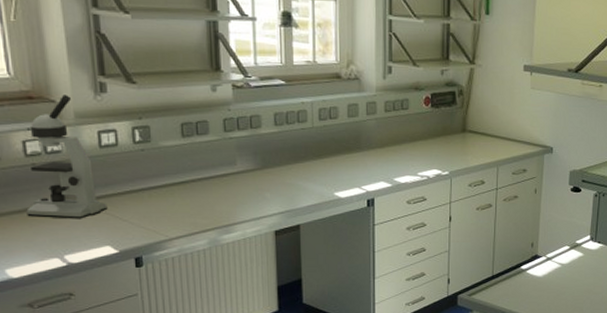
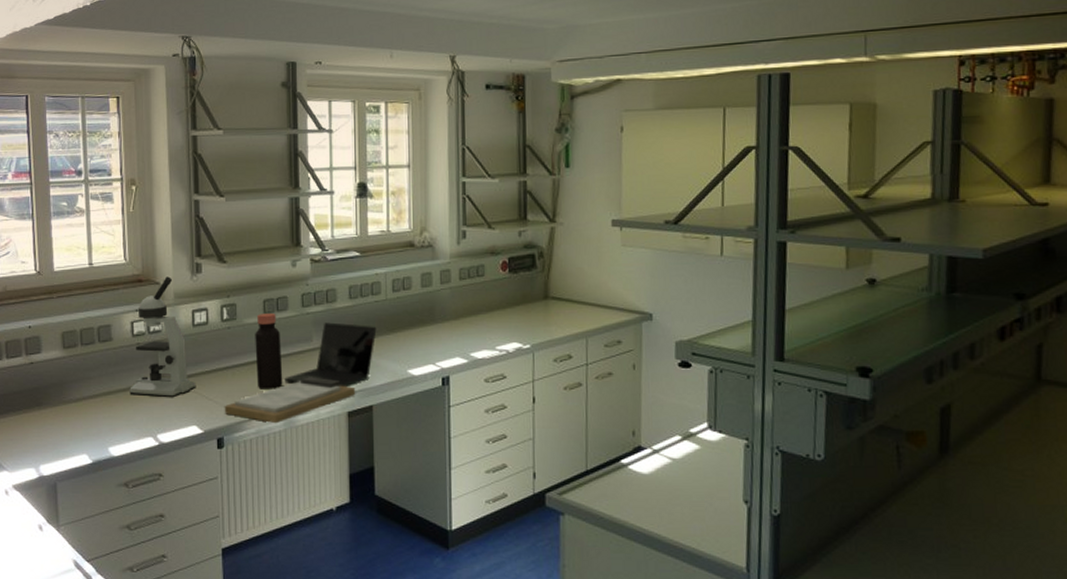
clipboard: none [141,198,283,243] -> present [224,377,356,424]
bottle: none [173,136,206,210] -> present [255,312,283,389]
laptop: none [207,147,303,207] -> present [284,322,377,386]

